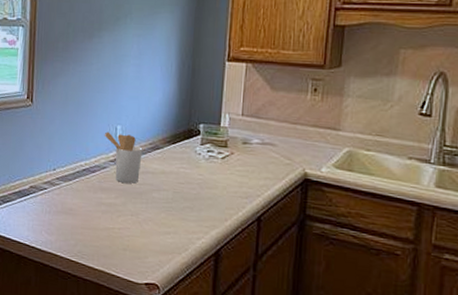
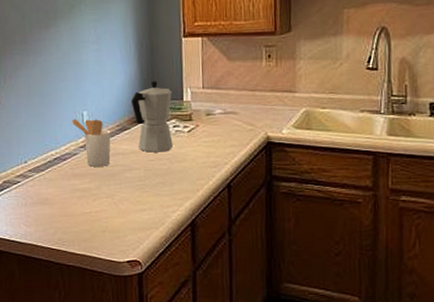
moka pot: none [166,102,210,176] -> present [131,80,173,153]

